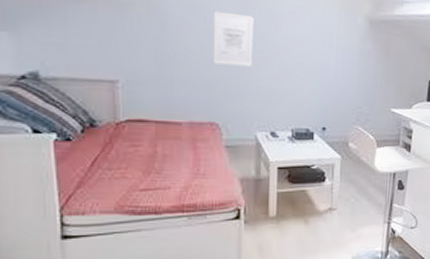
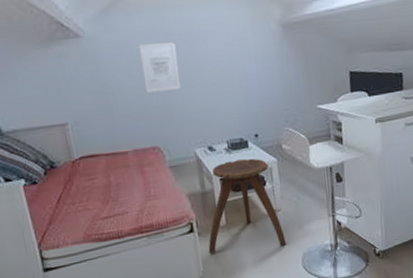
stool: none [252,150,336,247] -> present [208,158,286,254]

